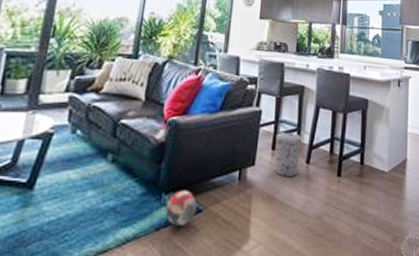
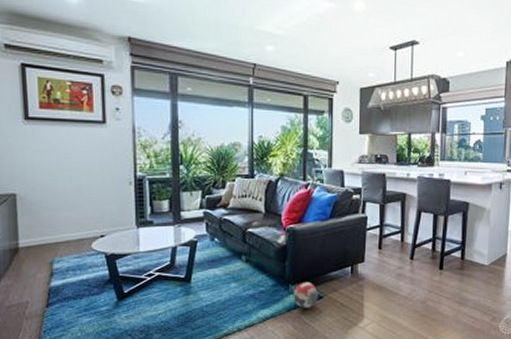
trash can: present [274,131,302,177] -> none [381,233,406,271]

